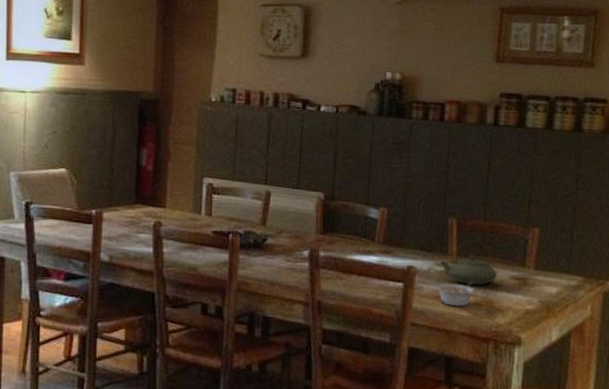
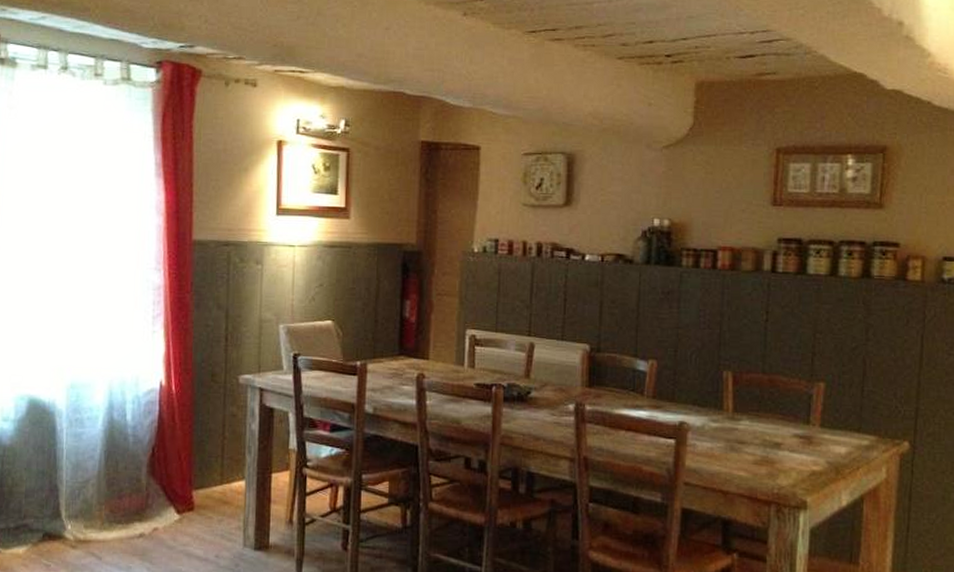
legume: present [436,281,476,307] -> none [711,439,754,467]
teapot: present [439,240,498,285] -> none [714,395,779,443]

